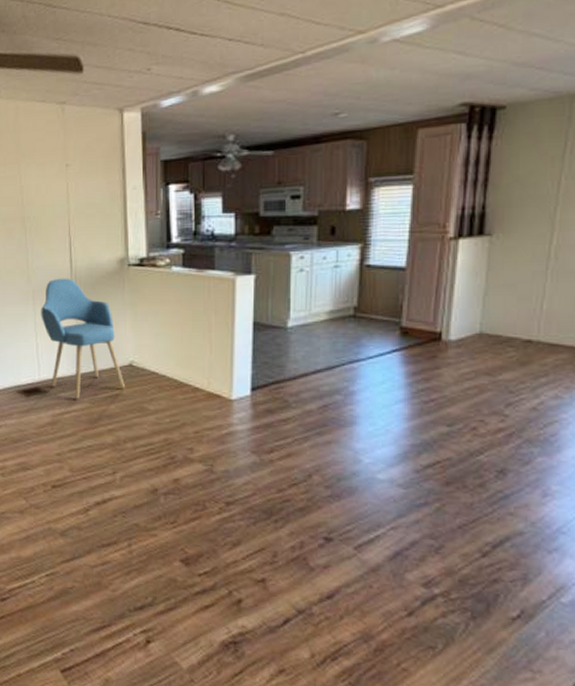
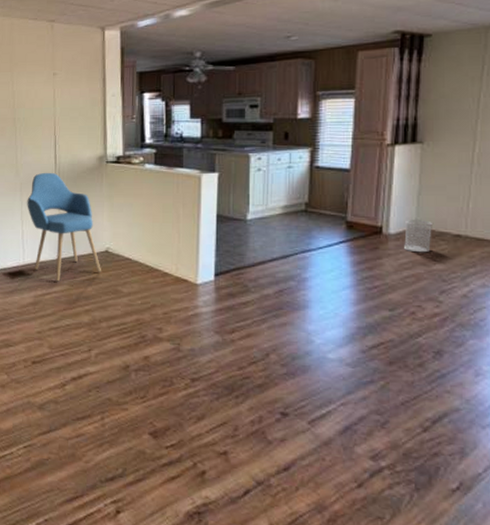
wastebasket: none [466,324,499,361] -> present [404,220,432,253]

